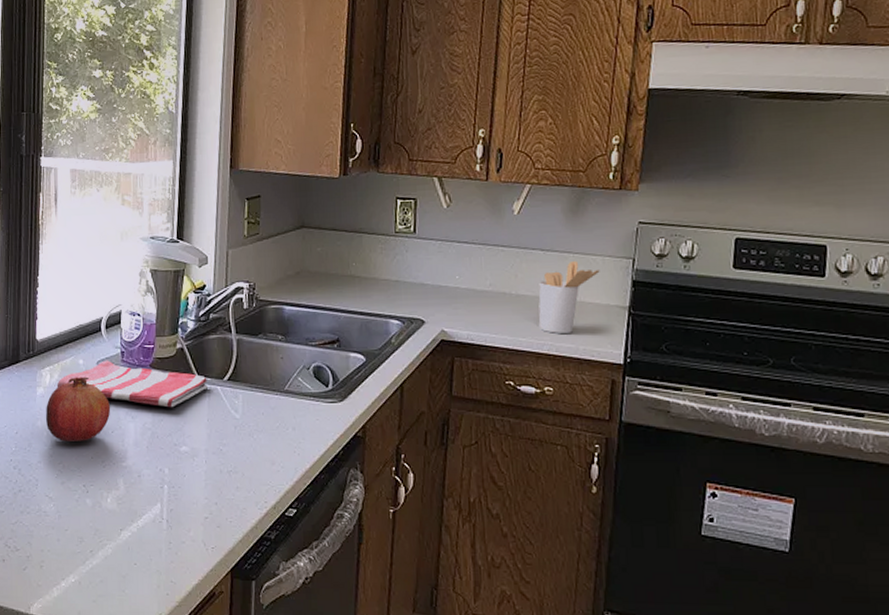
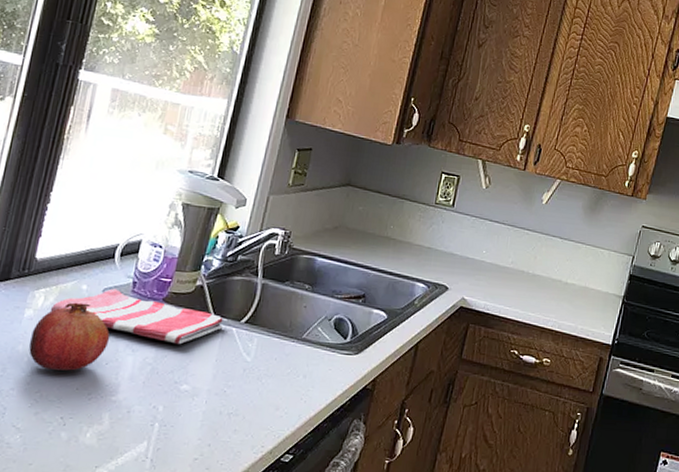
utensil holder: present [538,260,600,335] -> none [547,251,605,314]

